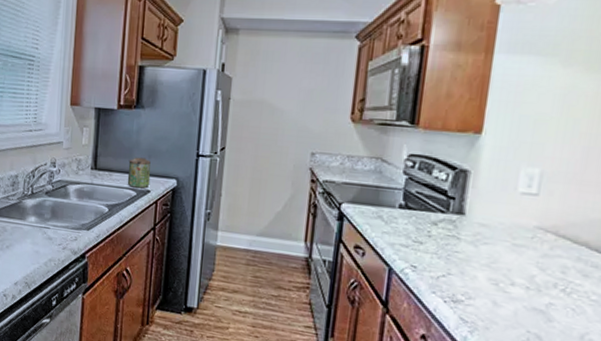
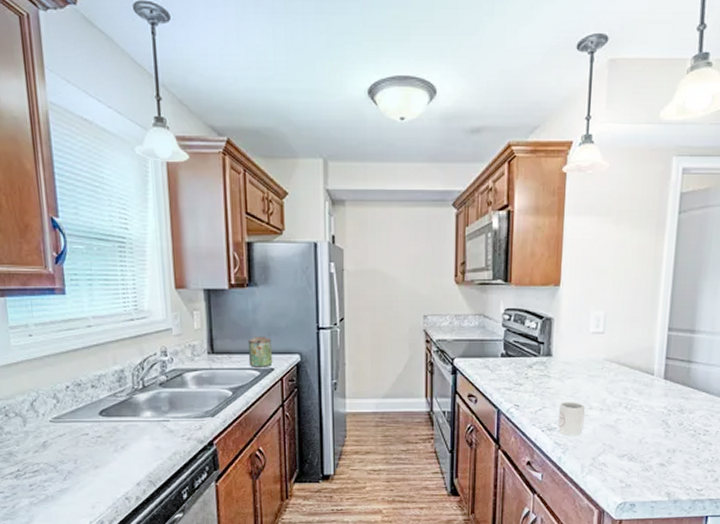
mug: none [465,271,505,316] -> present [557,402,585,436]

